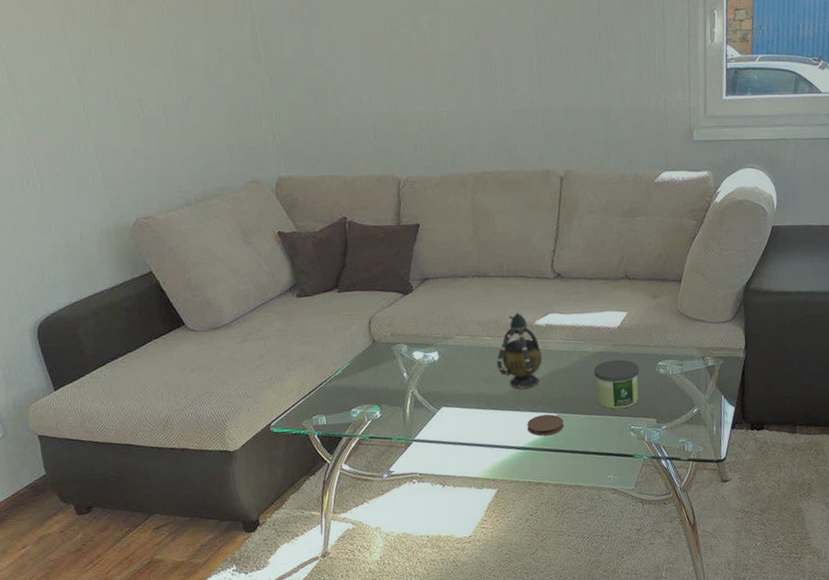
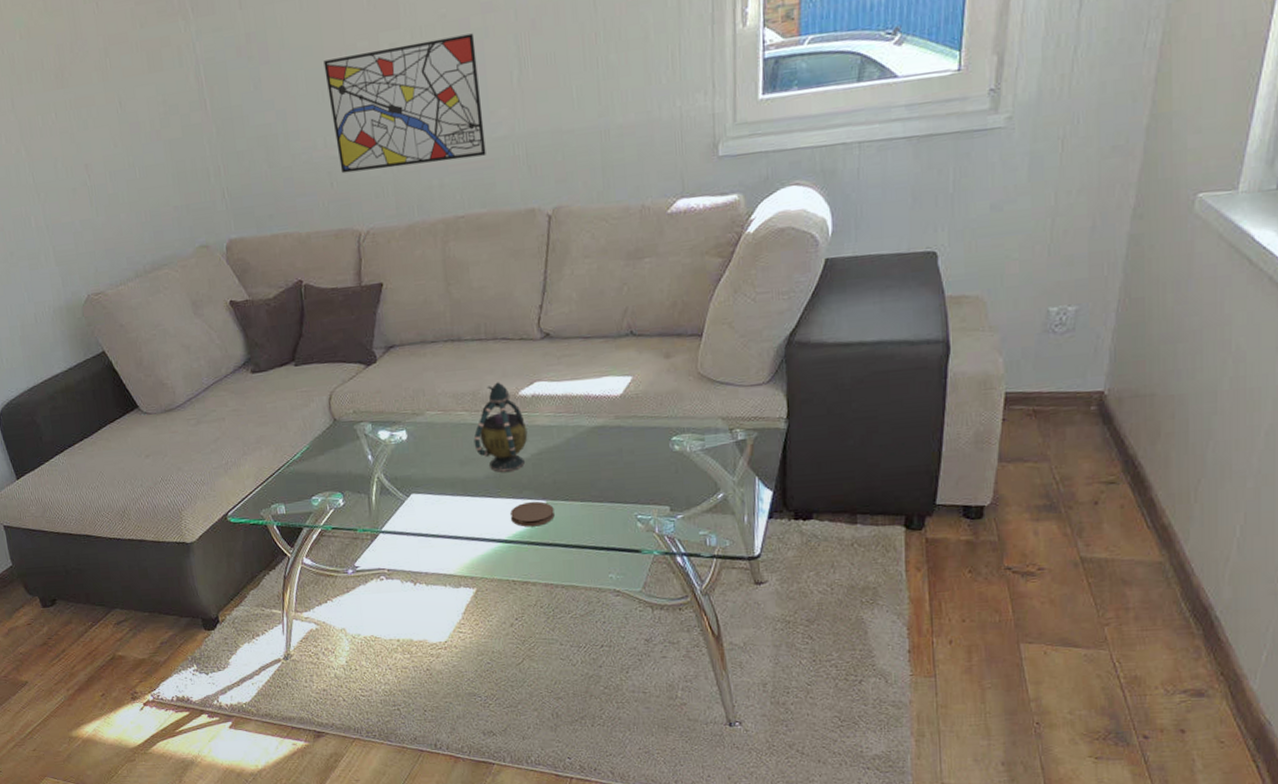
wall art: none [370,22,510,128] -> present [323,33,486,174]
candle: present [593,359,640,410] -> none [590,434,649,496]

